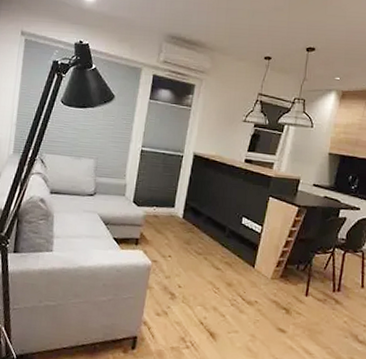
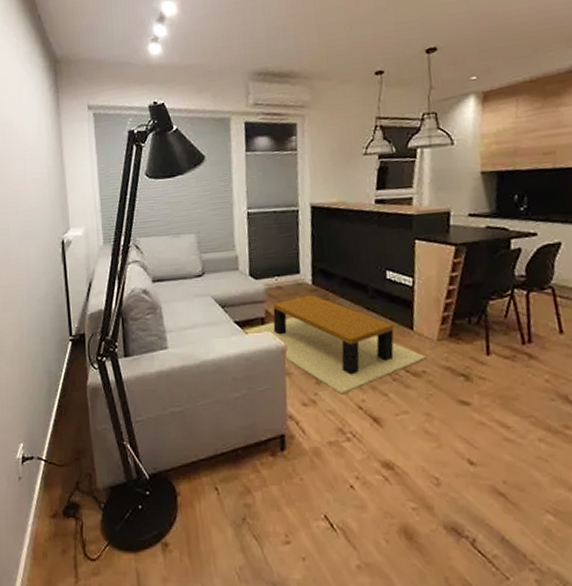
coffee table: none [120,226,260,311] -> present [244,295,426,395]

